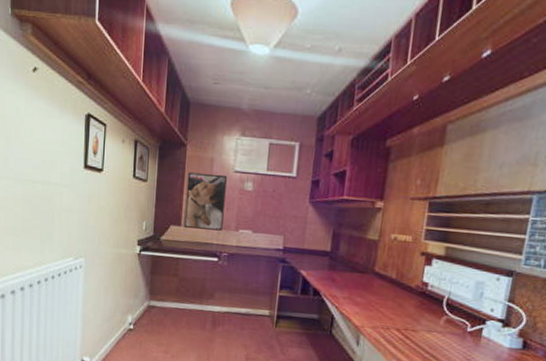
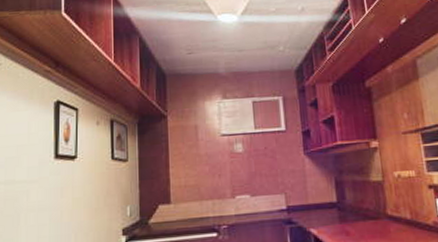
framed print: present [184,172,227,231] -> none [172,140,217,204]

